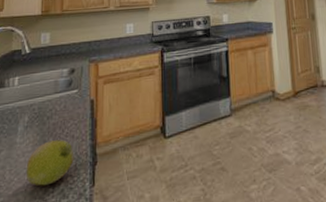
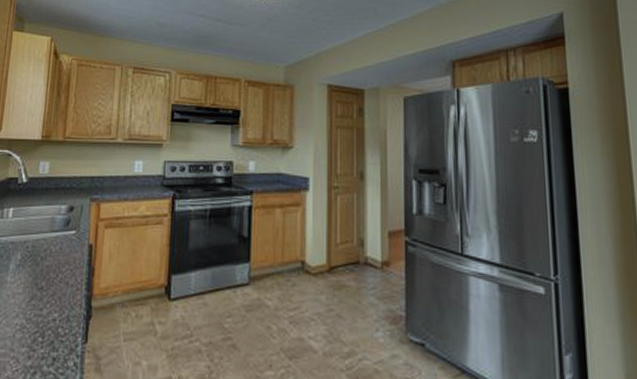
fruit: present [26,140,74,186] -> none [15,284,68,334]

